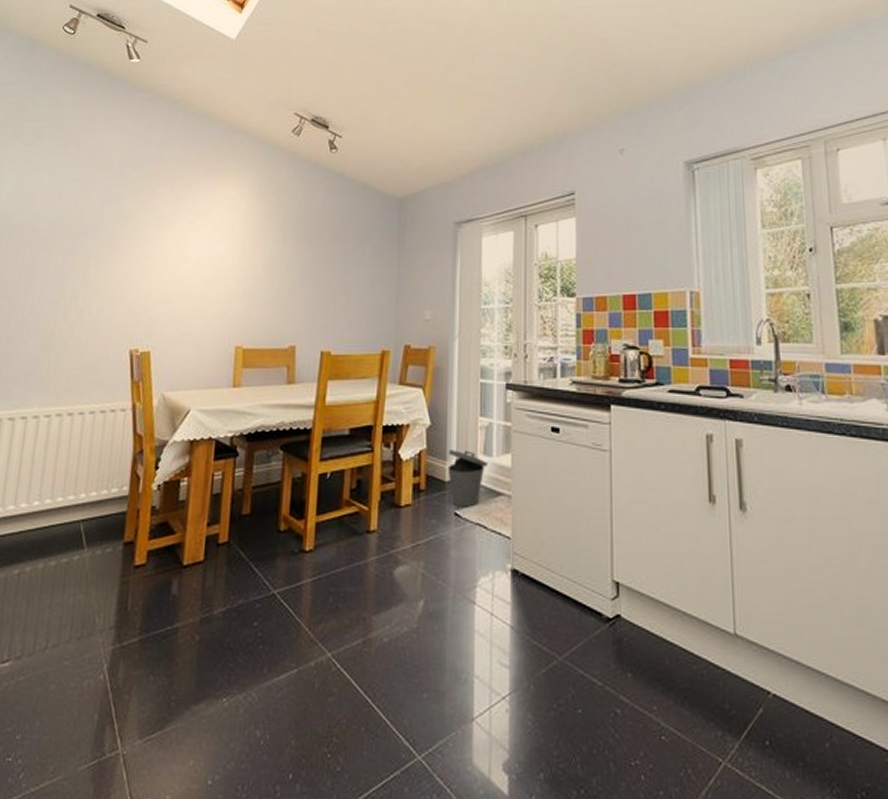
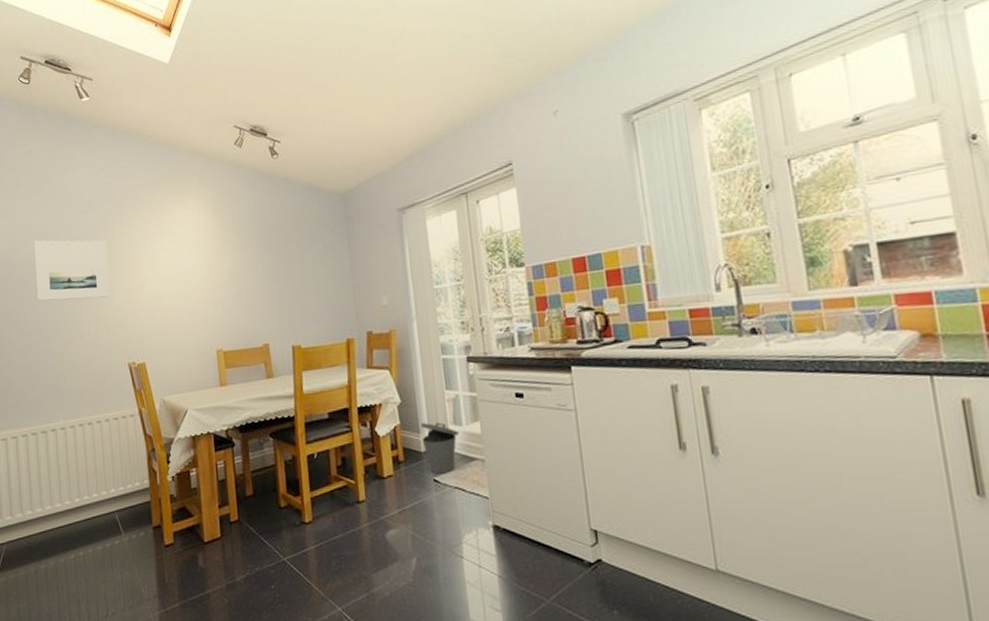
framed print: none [34,201,130,273] -> present [34,240,109,302]

